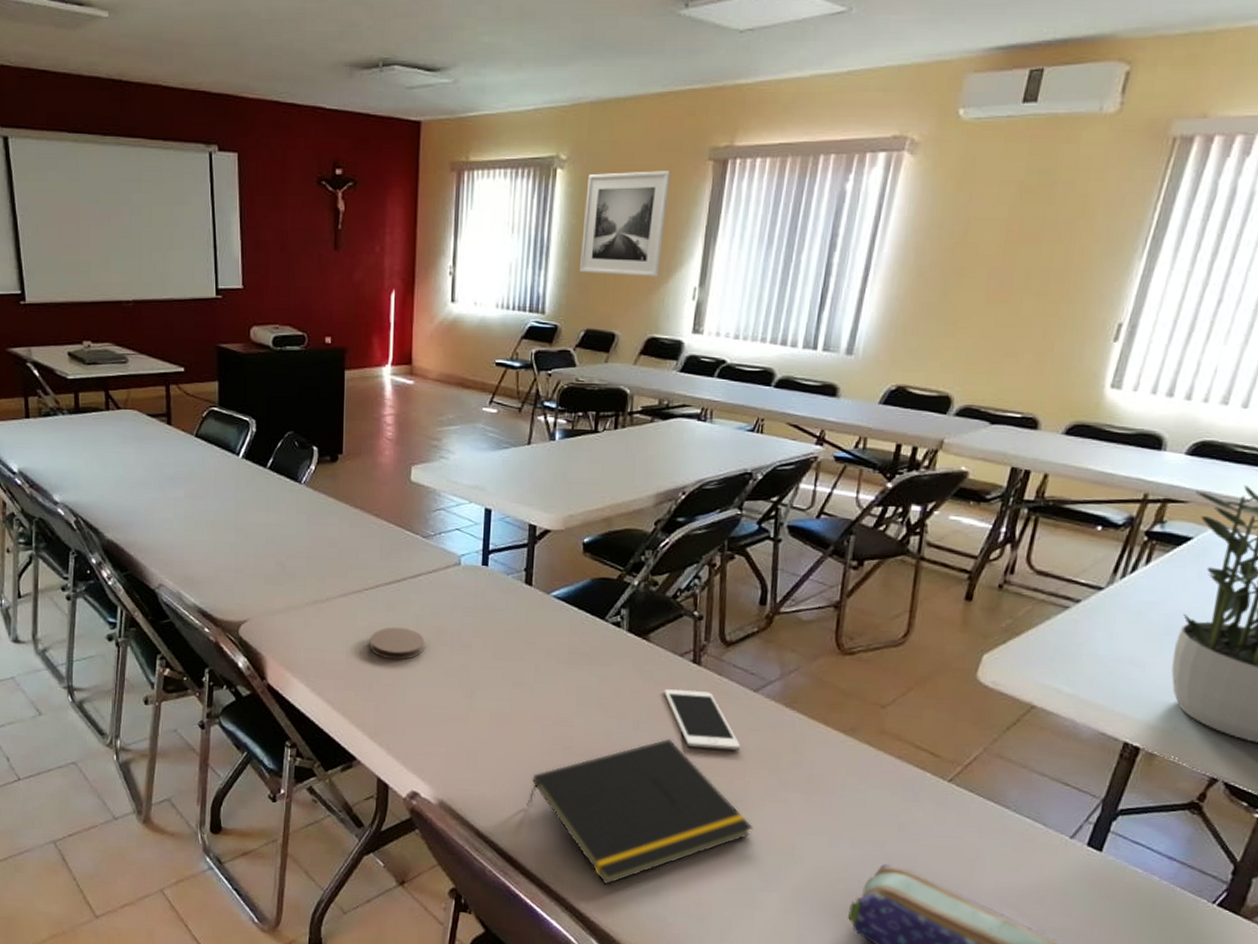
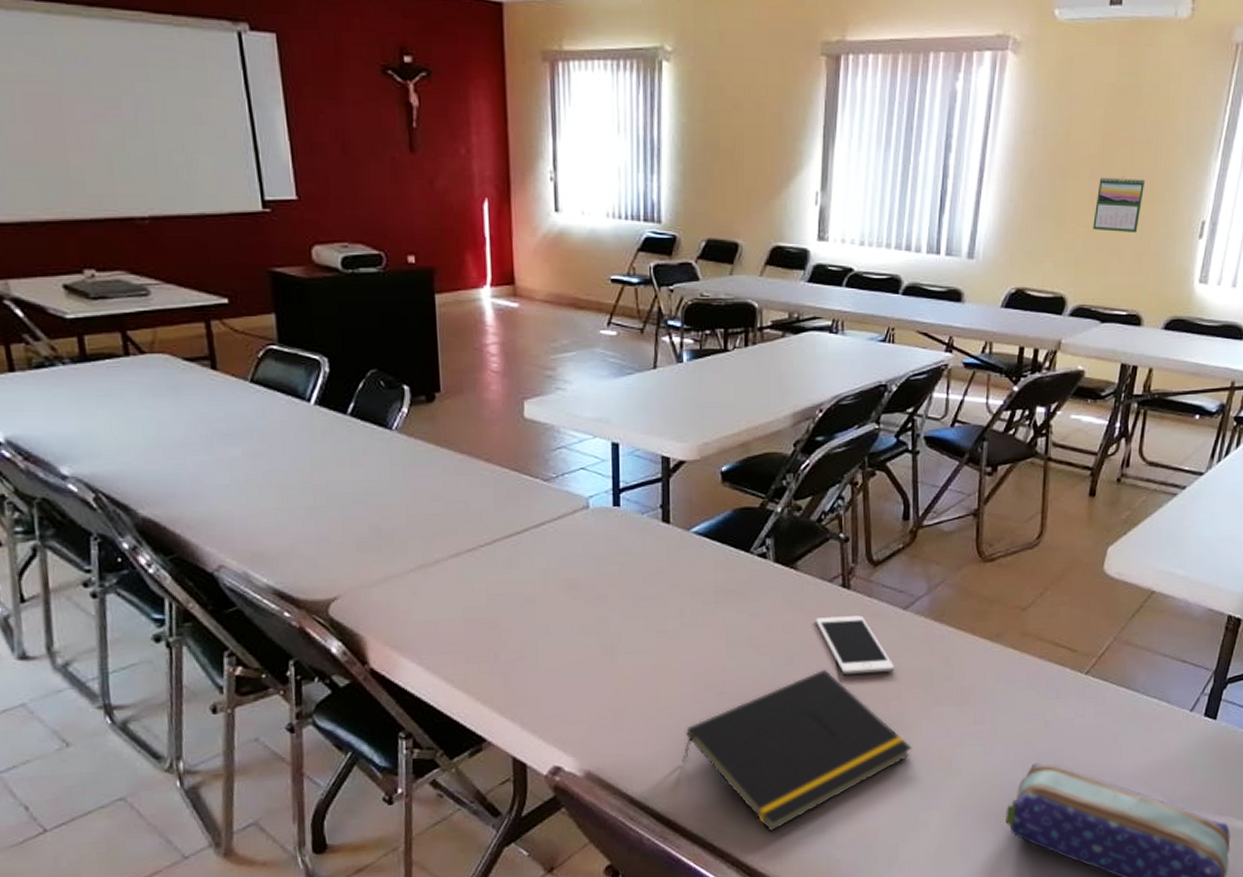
coaster: present [369,627,424,660] -> none [490,584,555,623]
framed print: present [580,171,671,278] -> none [695,65,784,182]
calendar: none [987,276,1052,334] -> present [1093,177,1145,233]

